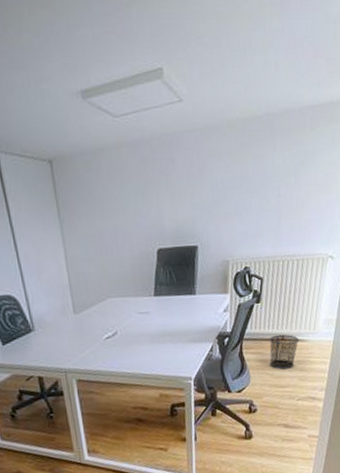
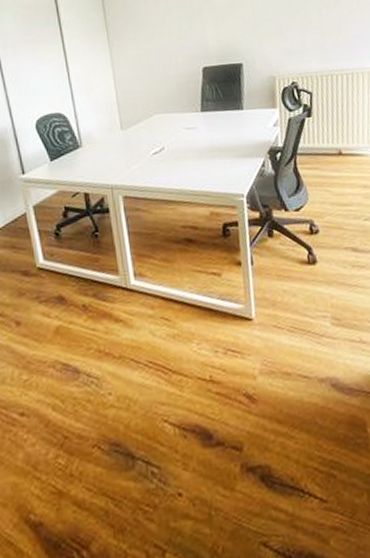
waste bin: present [269,334,299,370] -> none [325,148,359,186]

